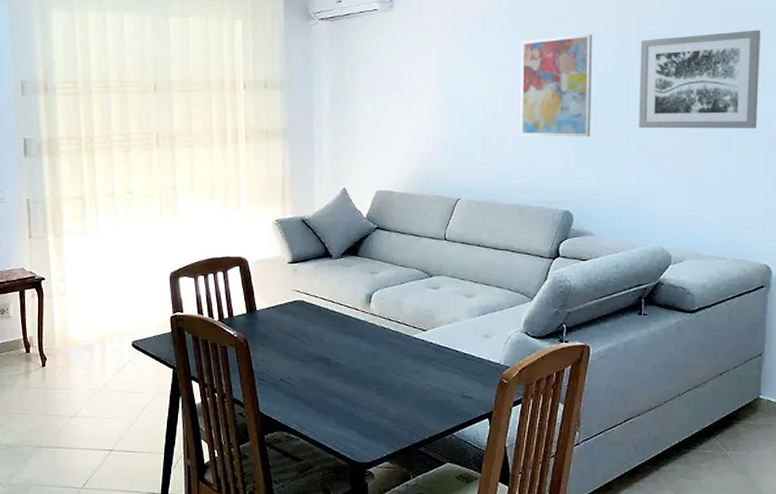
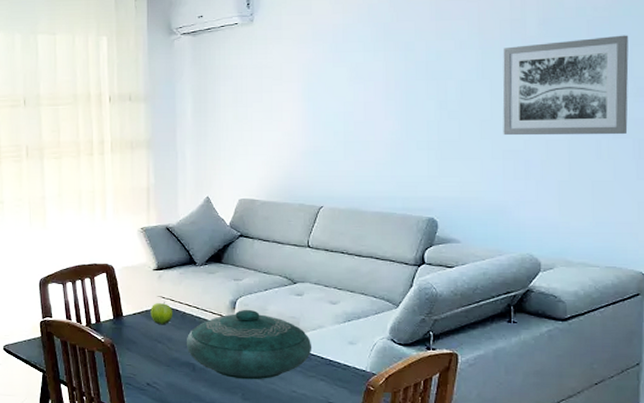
fruit: none [285,296,308,320] -> present [150,302,173,325]
decorative bowl: none [320,302,448,374] -> present [186,309,312,380]
wall art: present [520,34,593,138] -> none [381,43,455,145]

